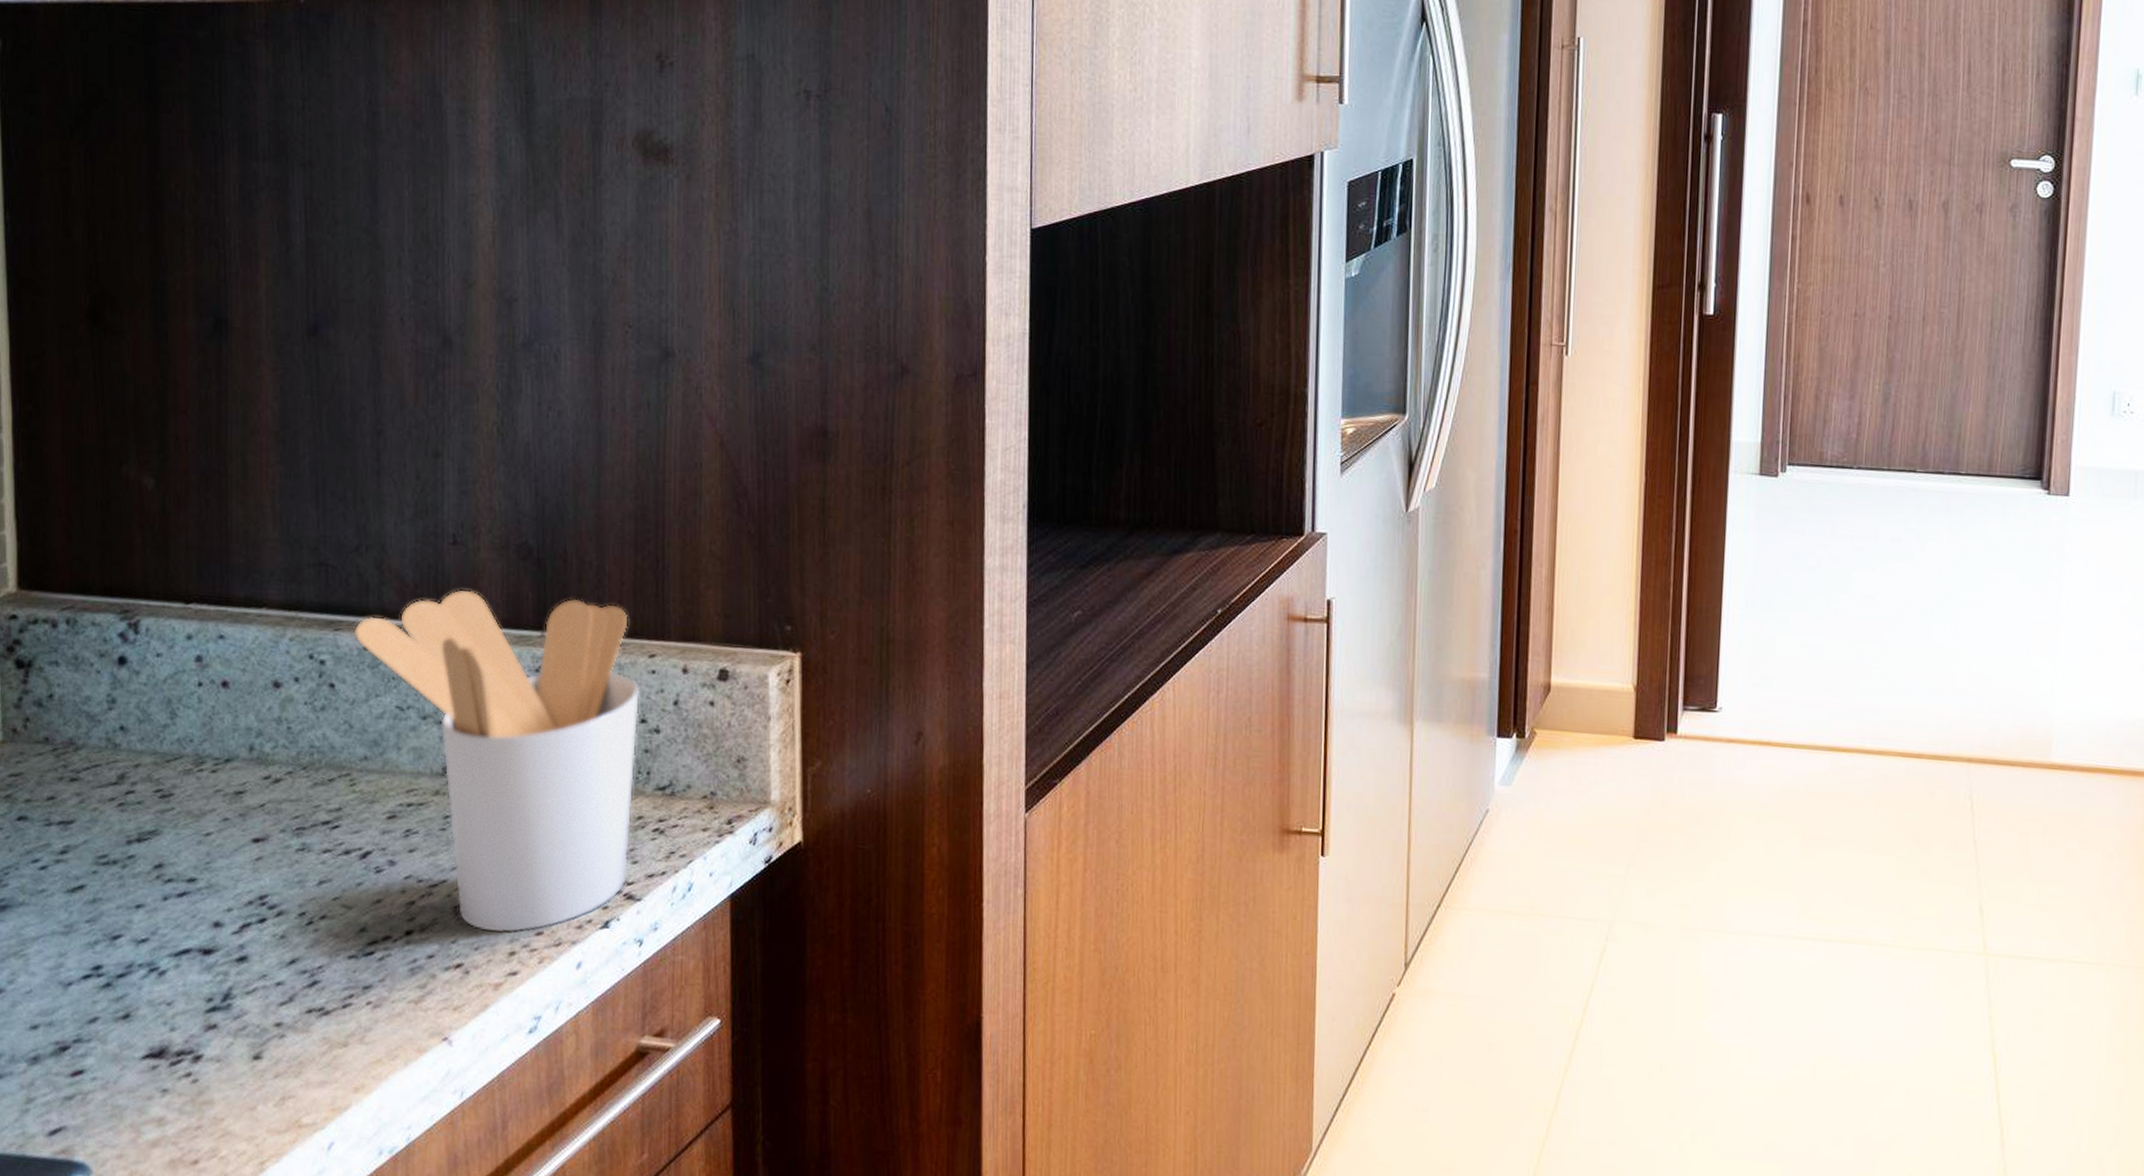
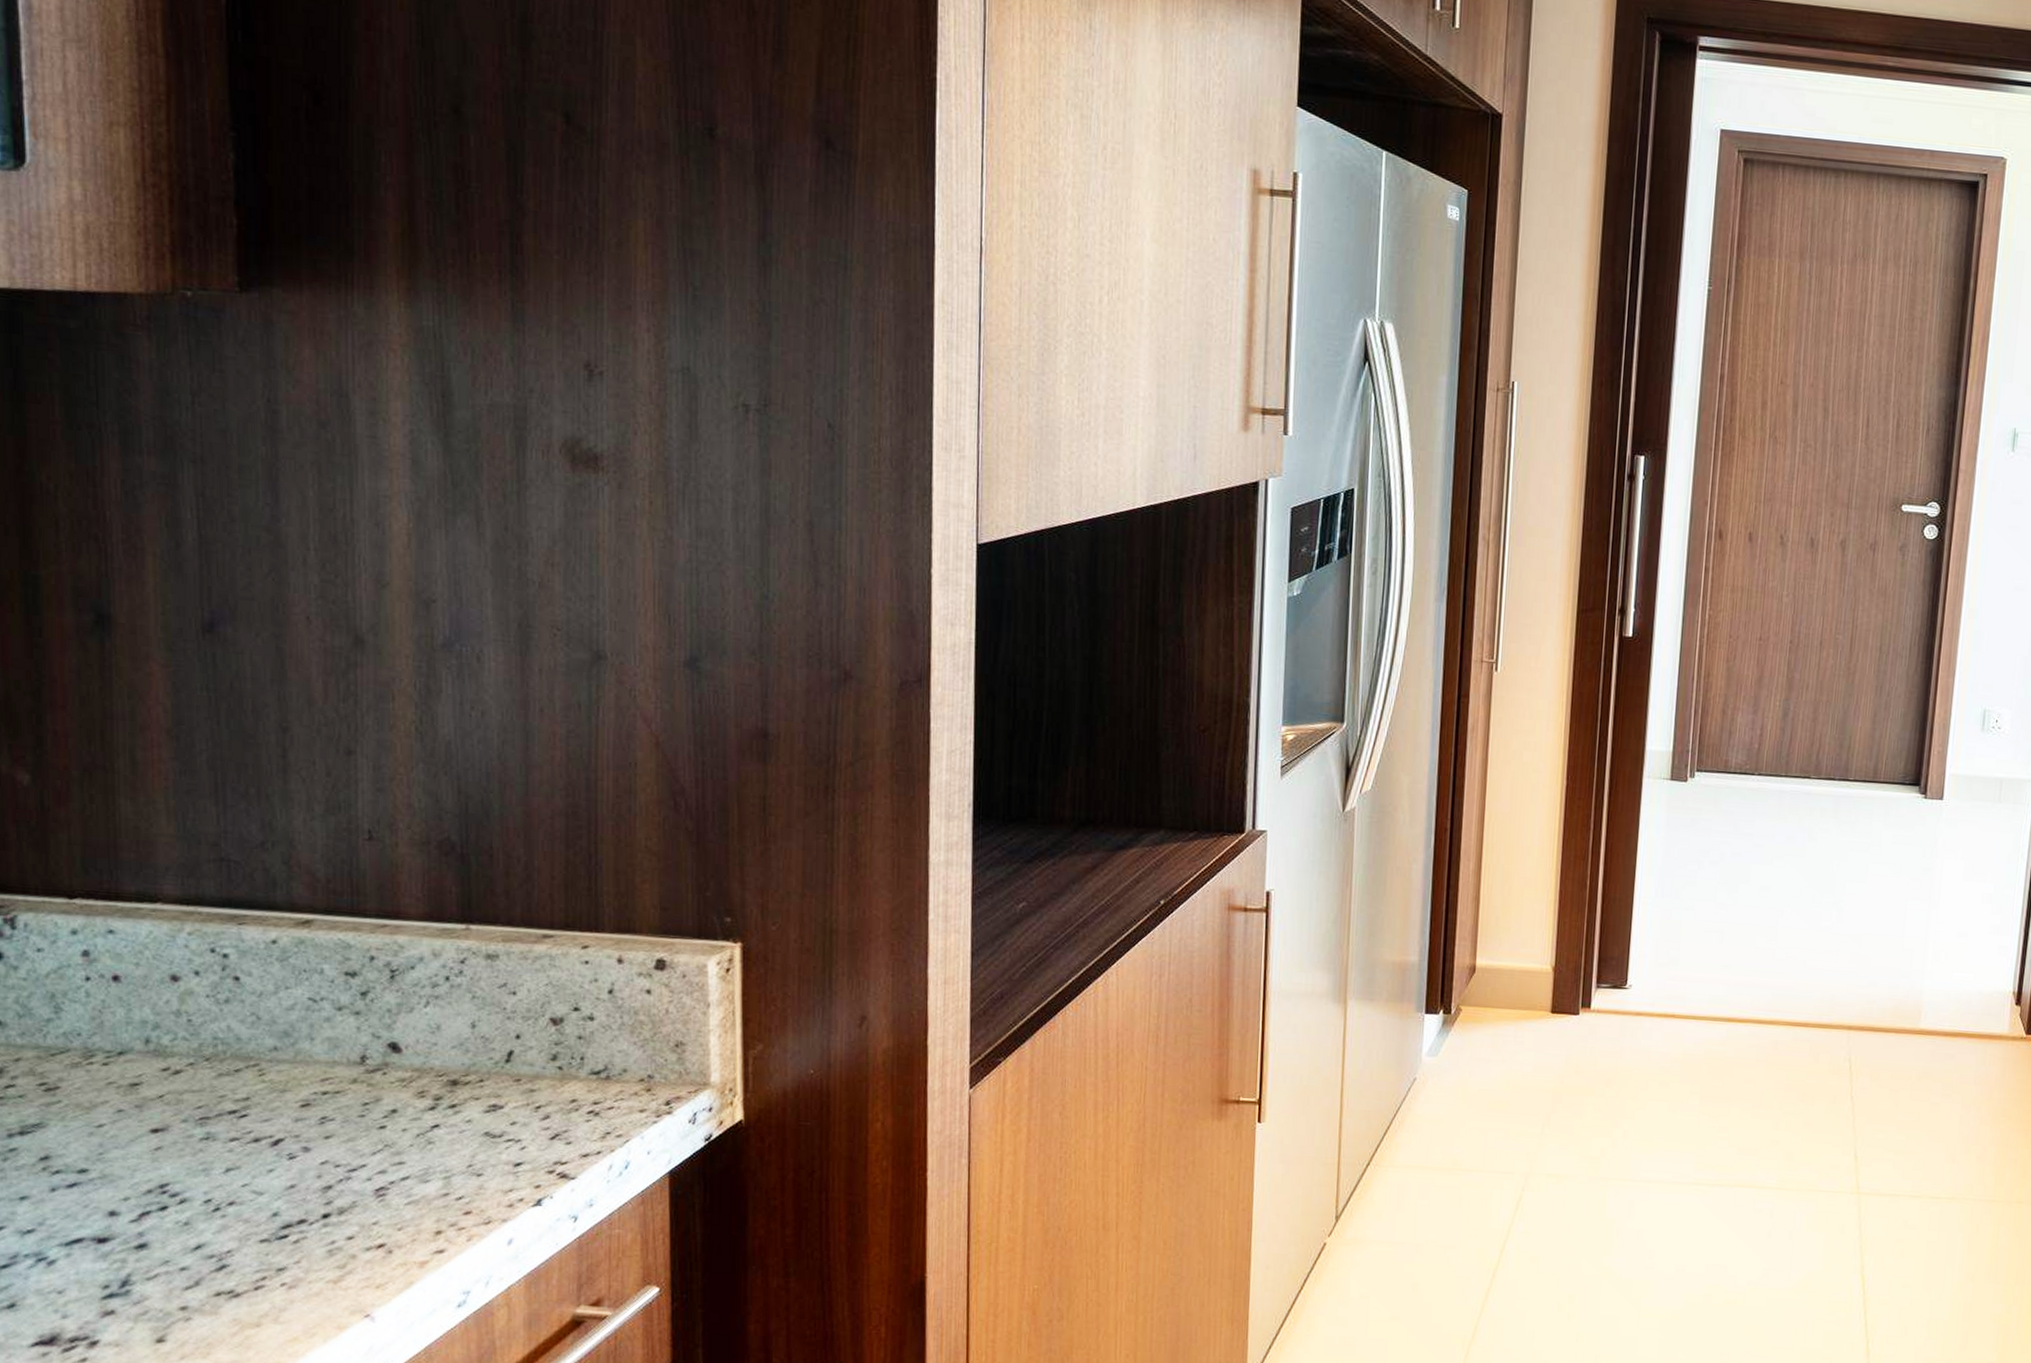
utensil holder: present [353,589,640,934] -> none [260,884,573,1214]

